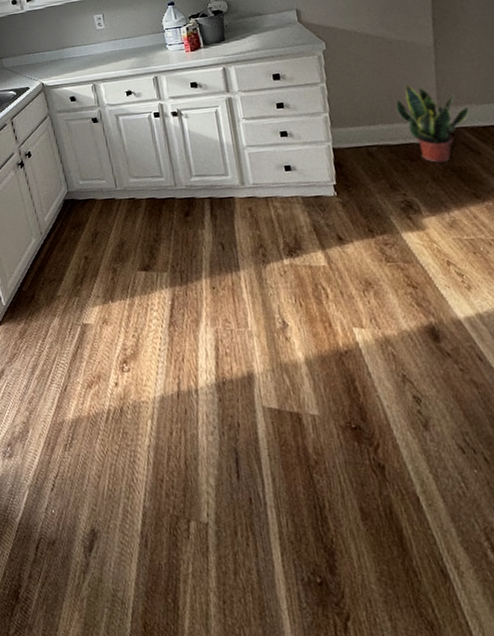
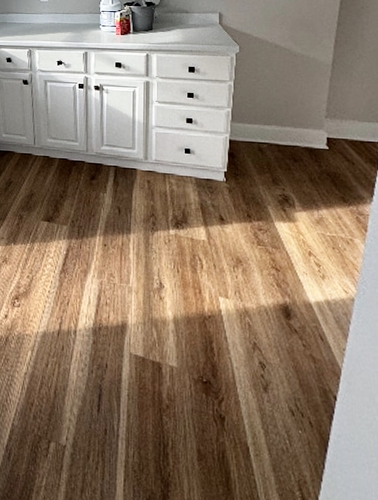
potted plant: present [395,85,470,163] -> none [289,95,352,167]

